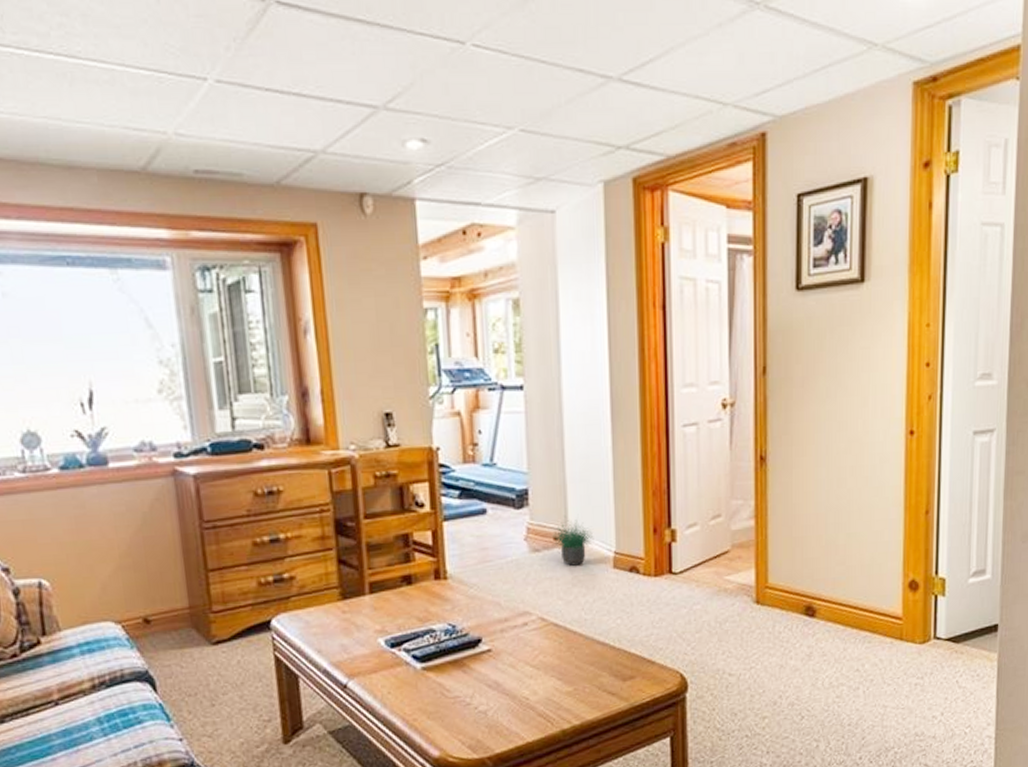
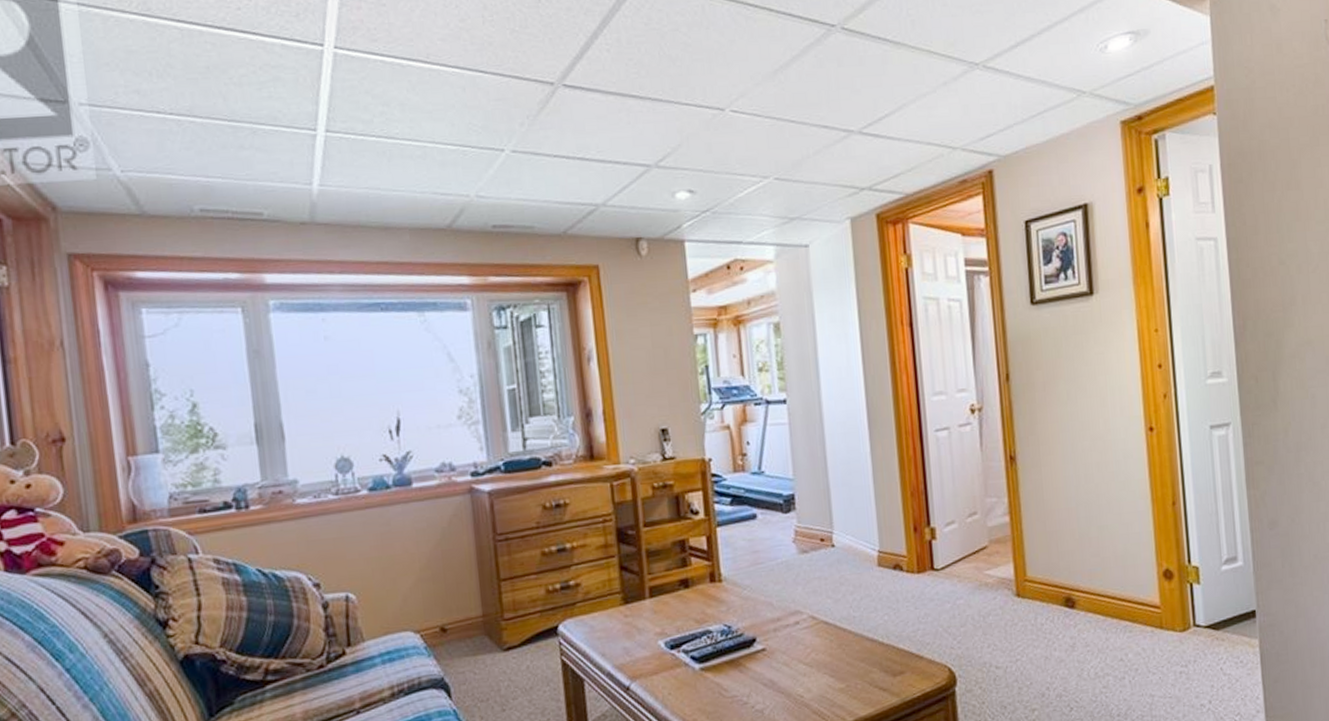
potted plant: present [550,516,594,566] -> none [817,518,858,566]

